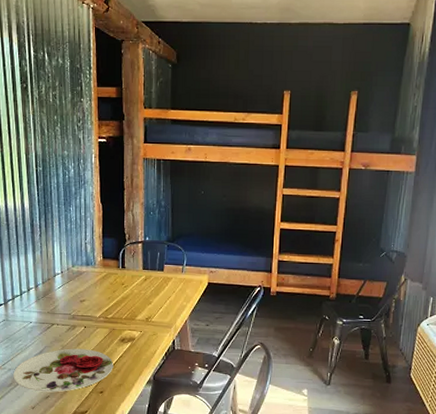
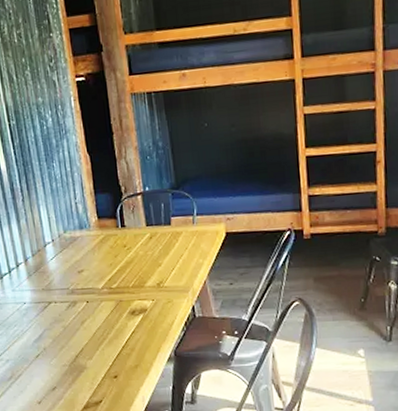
plate: present [13,348,114,393] -> none [12,327,126,383]

